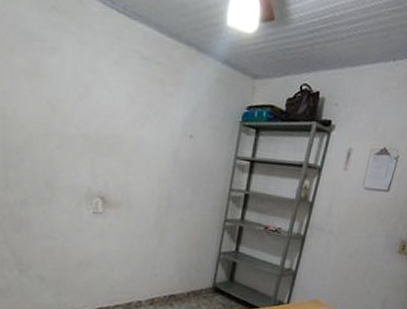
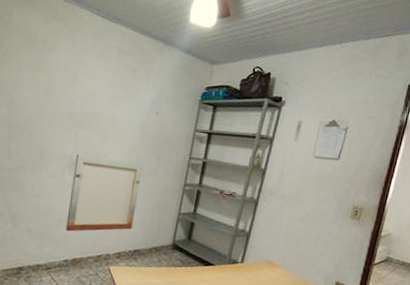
wall art: none [87,185,176,277] -> present [66,154,143,232]

